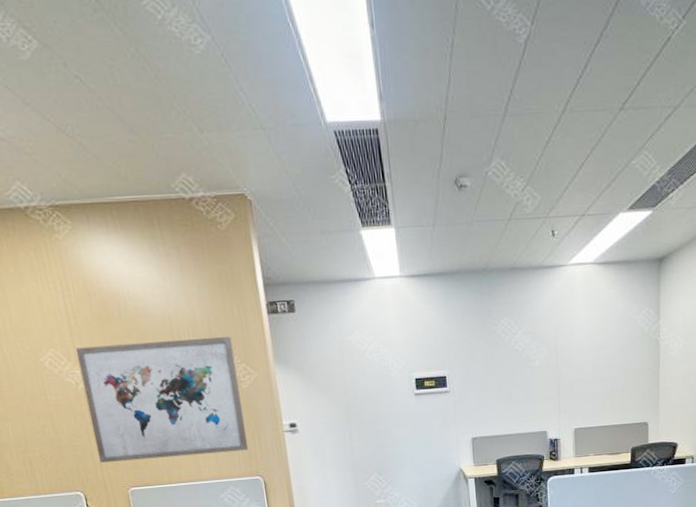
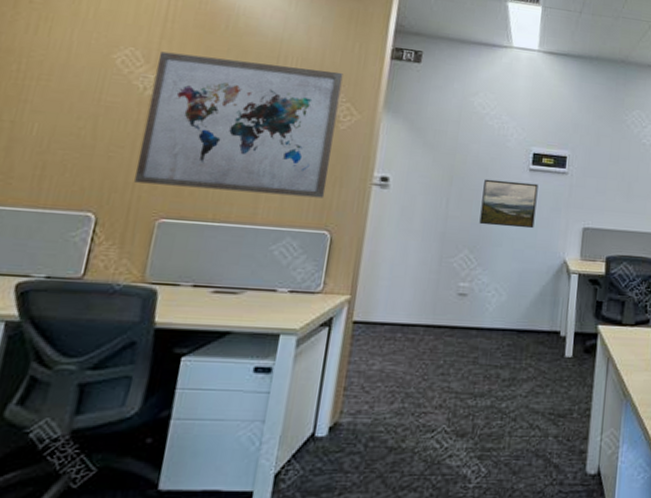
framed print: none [377,406,429,450] -> present [479,179,539,229]

